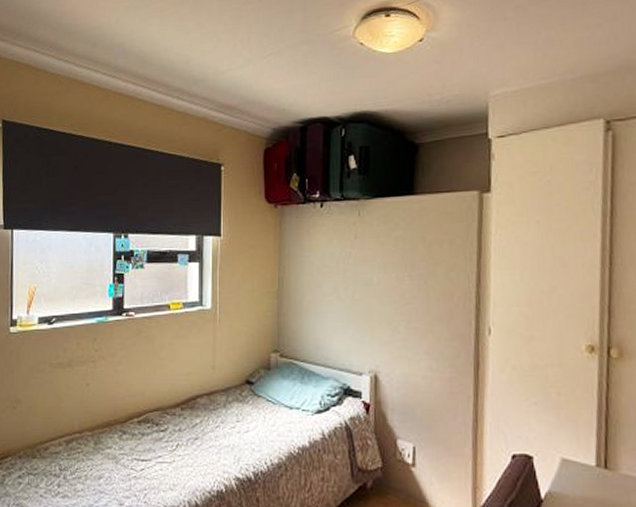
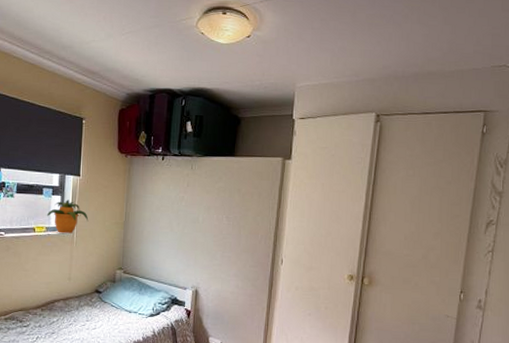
potted plant: none [182,266,234,310] -> present [46,200,89,234]

